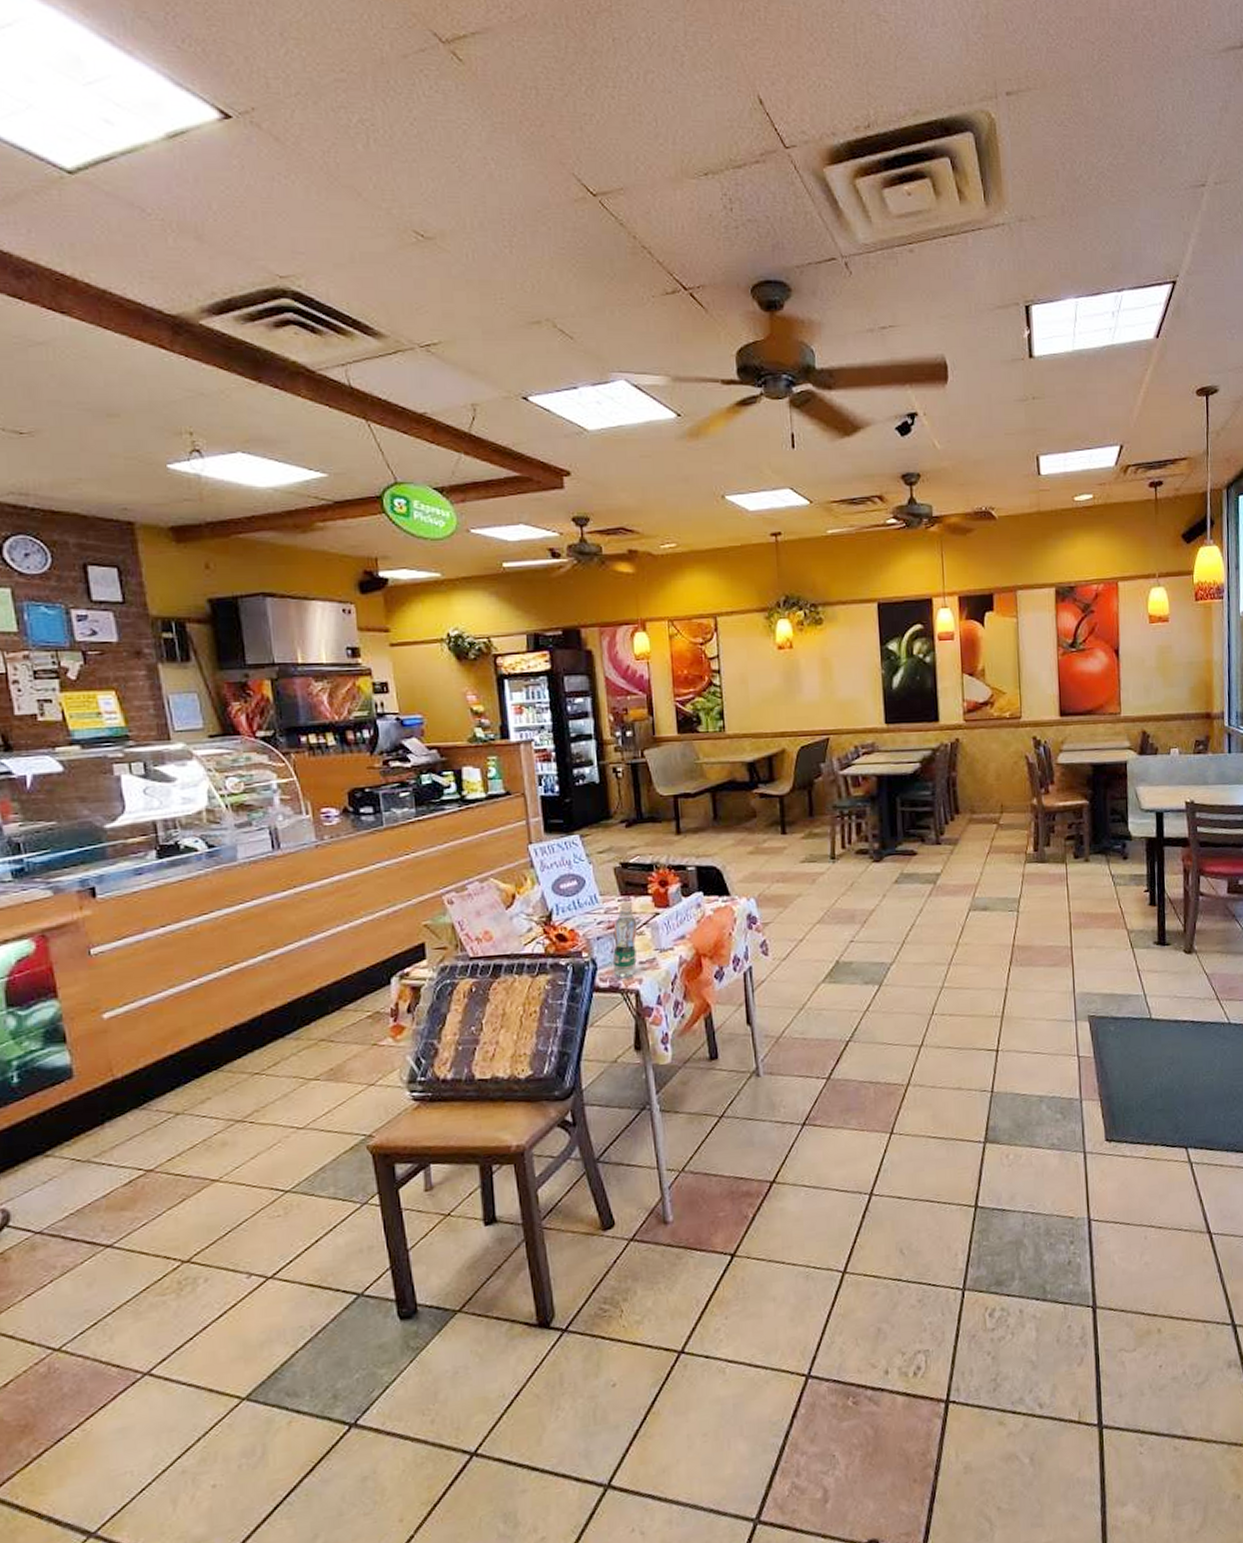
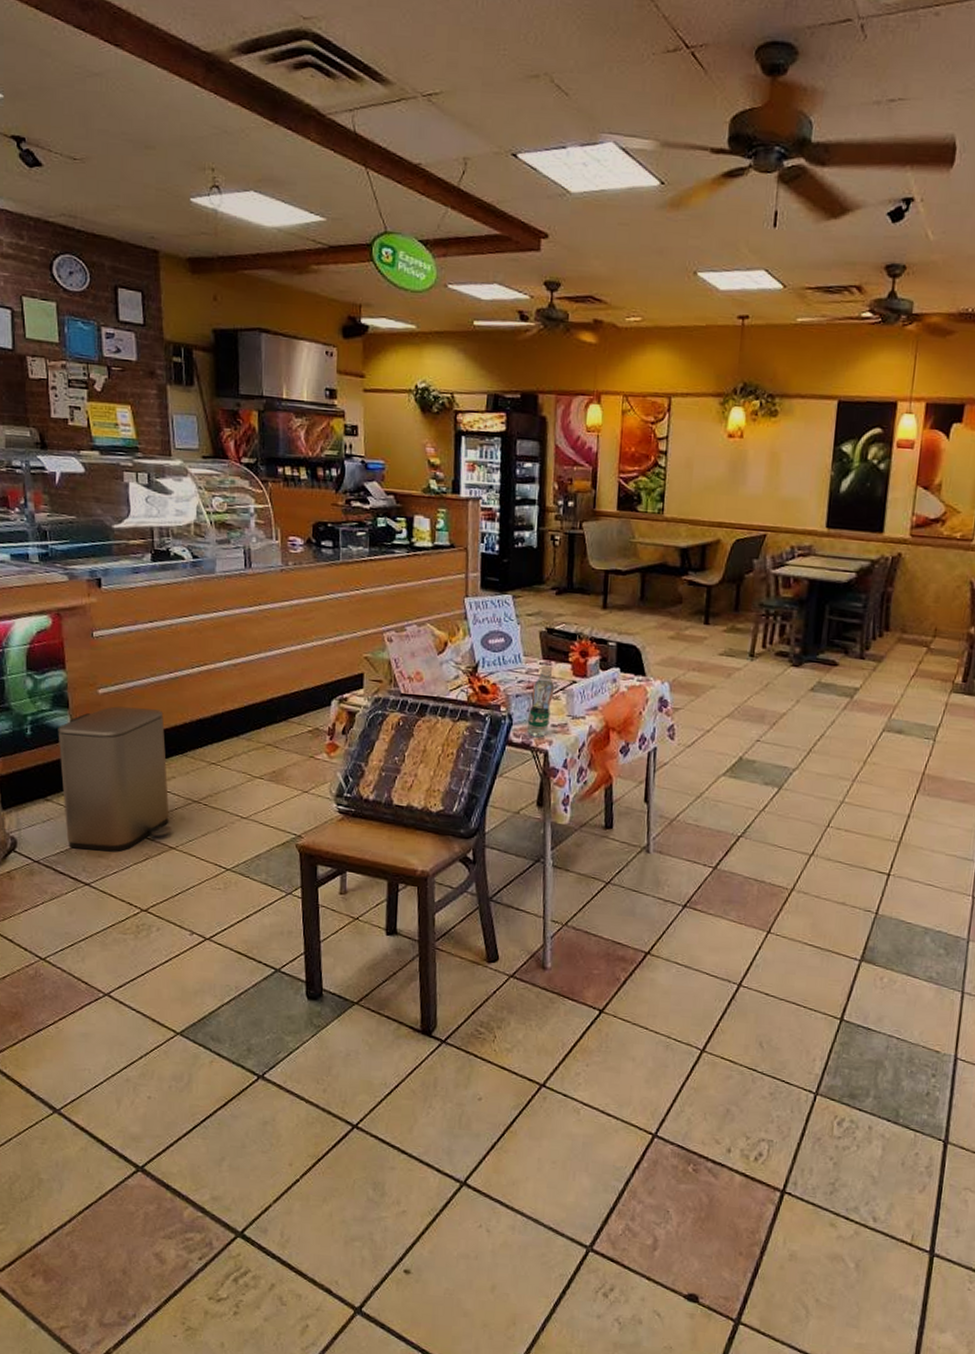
pedal bin: none [53,1024,212,1207] -> present [58,706,172,852]

